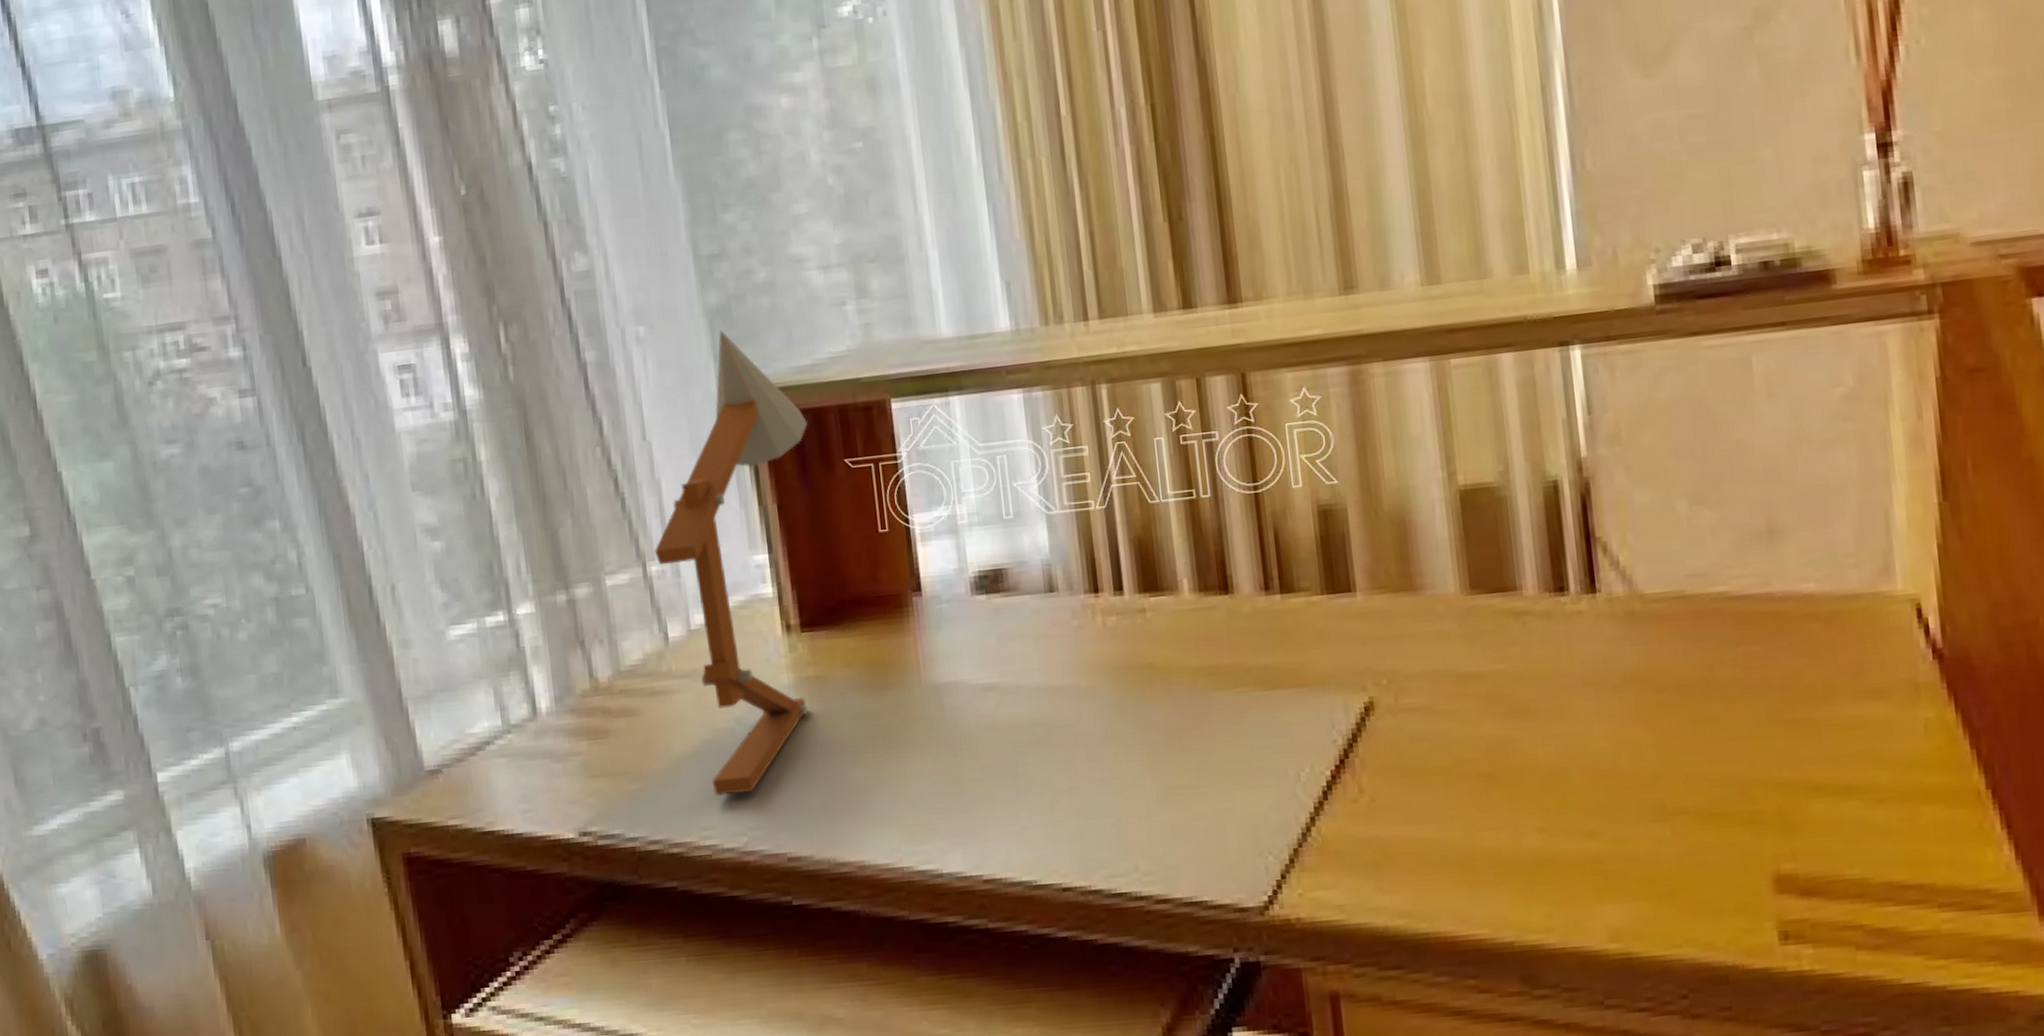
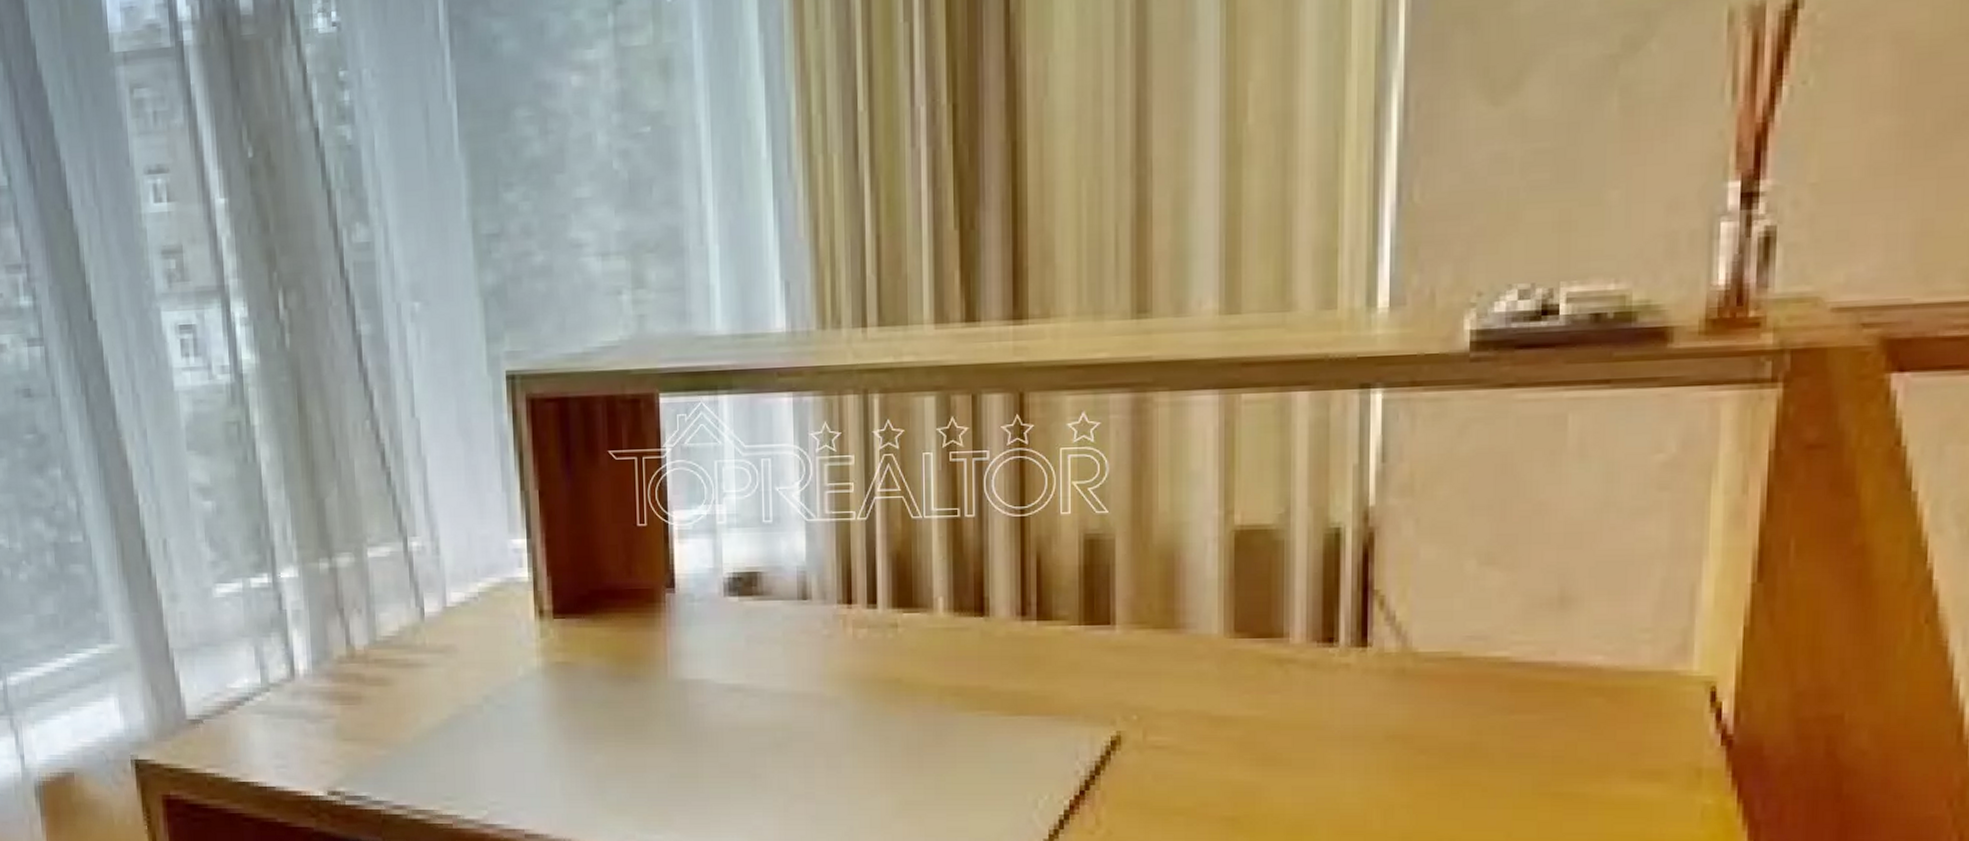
desk lamp: present [654,329,809,796] -> none [415,310,574,769]

